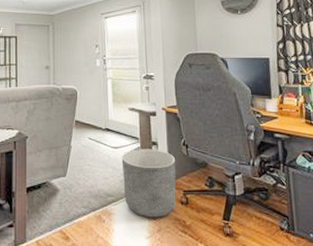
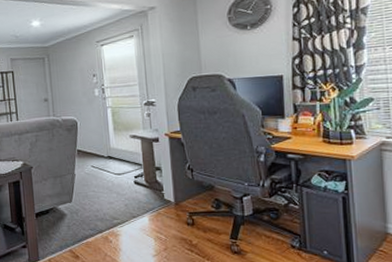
planter: present [121,149,176,218] -> none [125,174,182,238]

